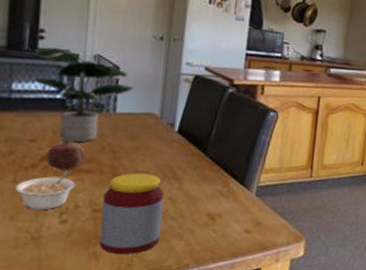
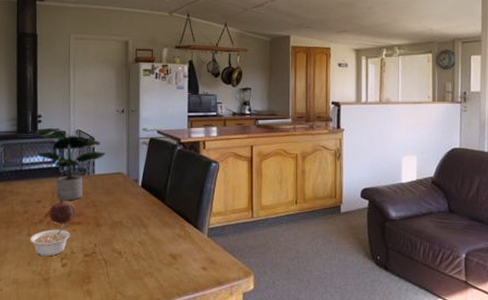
jar: present [99,173,164,254] -> none [90,222,136,291]

